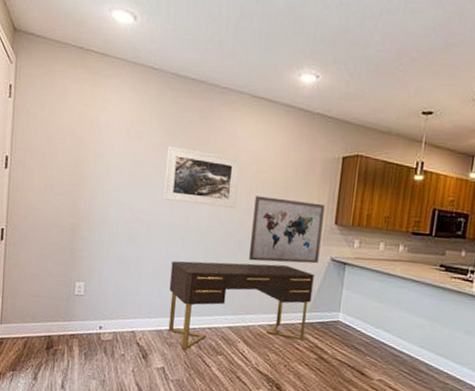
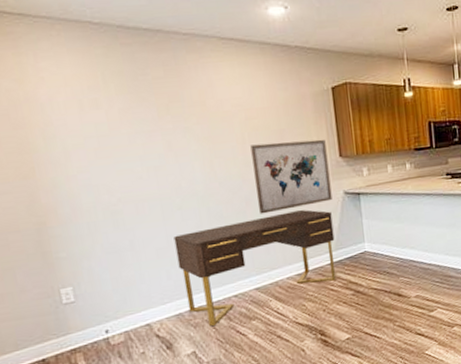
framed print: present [163,146,241,208] -> none [134,108,232,172]

